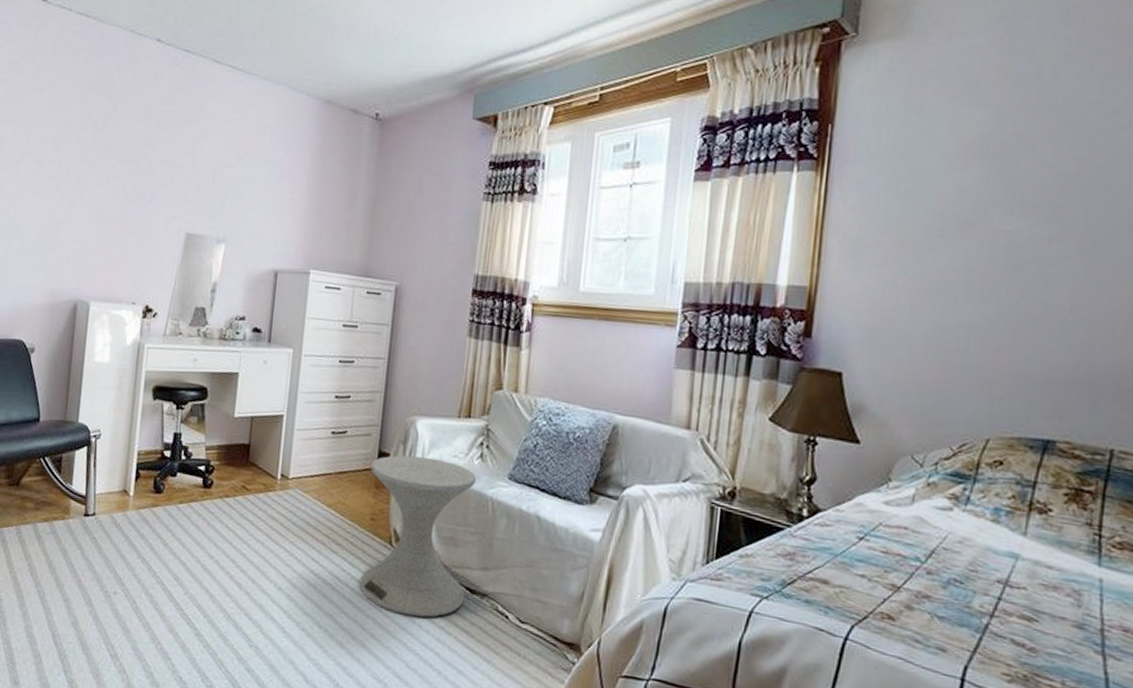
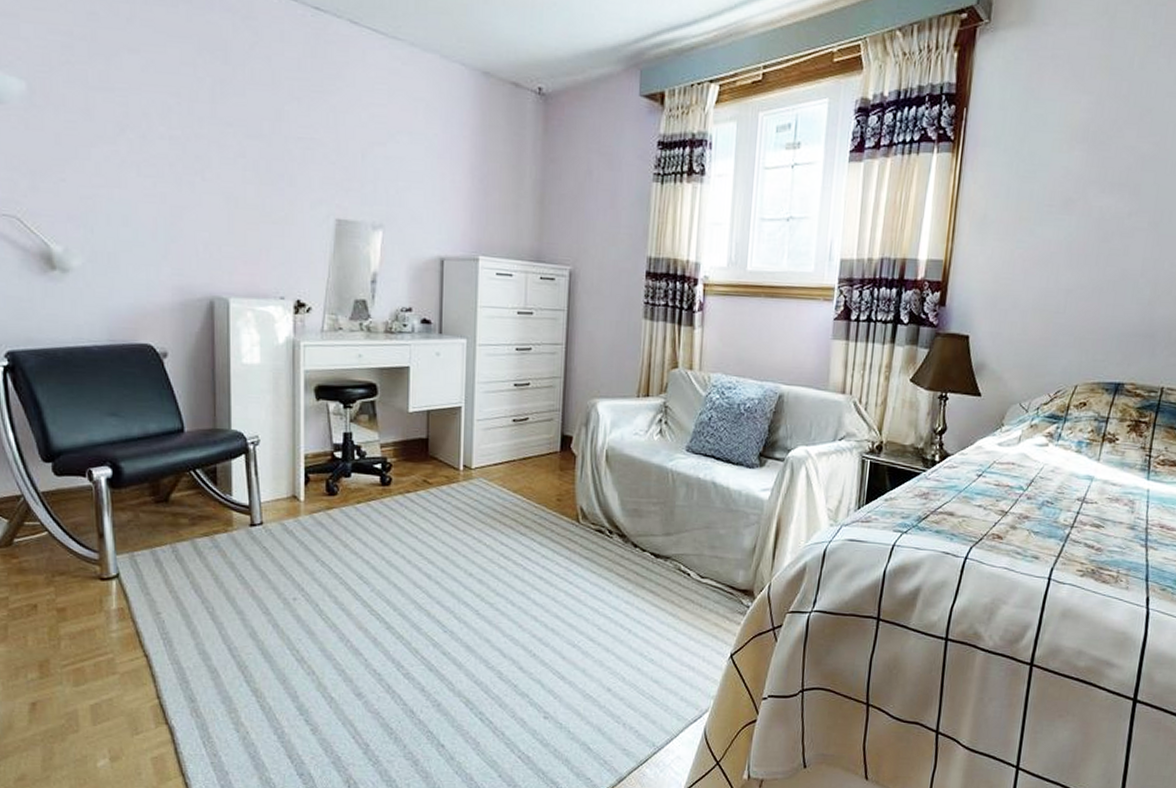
side table: present [360,455,477,618] -> none [550,436,657,585]

